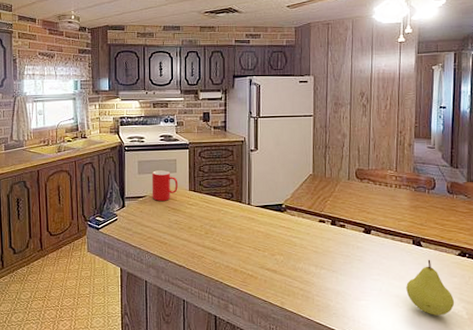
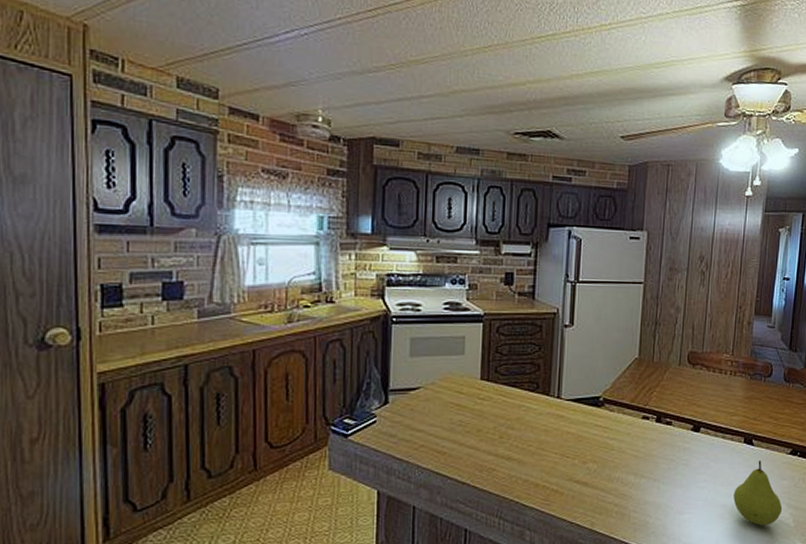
cup: present [151,170,178,201] -> none [428,351,466,394]

